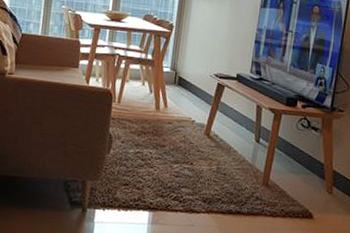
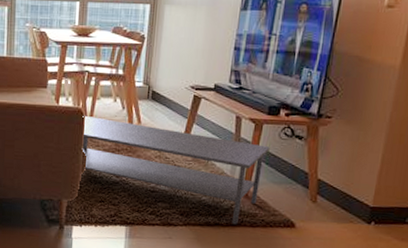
coffee table: none [109,96,288,214] -> present [82,115,270,225]

